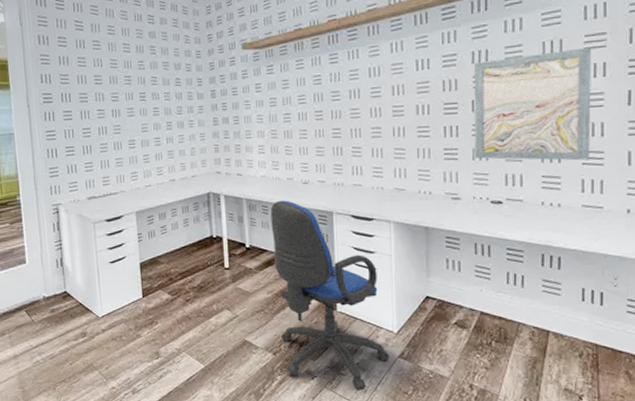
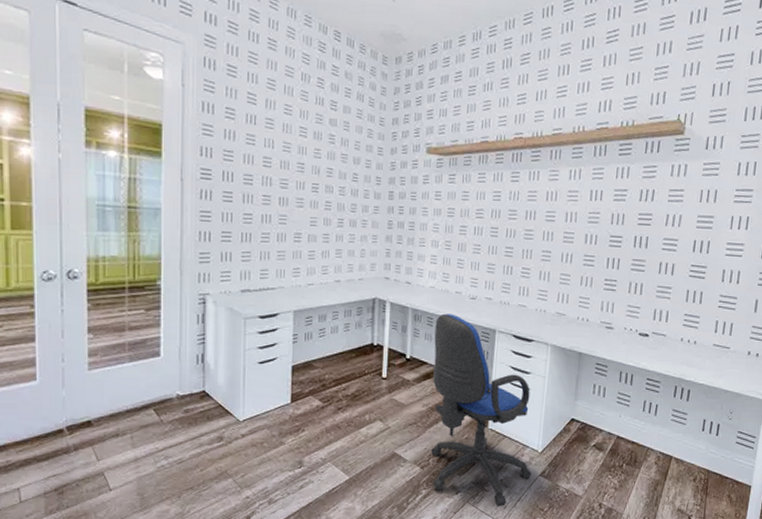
wall art: present [473,47,591,161] -> none [630,200,739,304]

